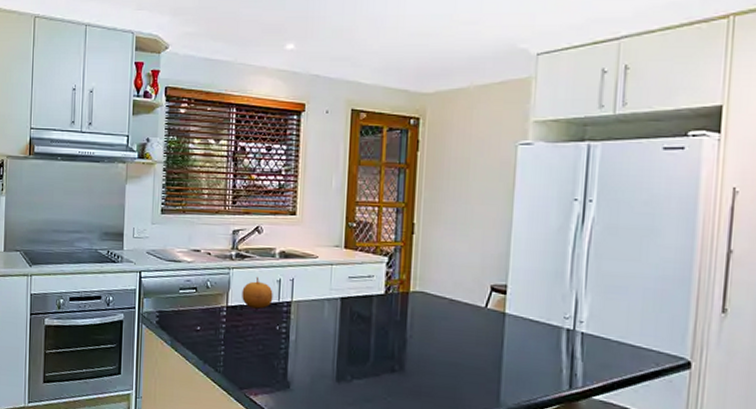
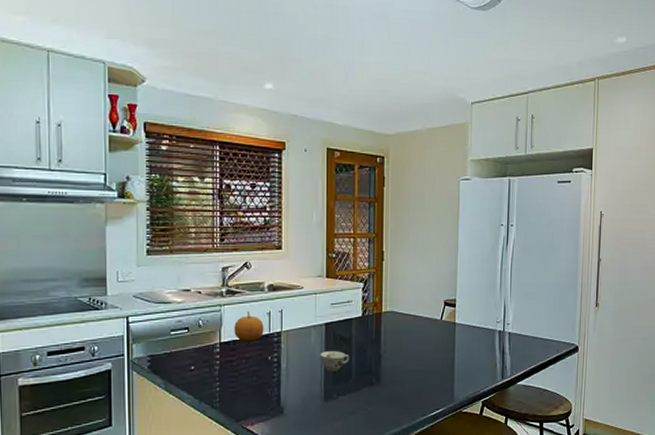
teacup: none [333,328,368,352] -> present [320,351,349,372]

